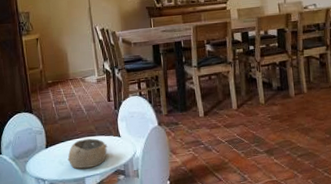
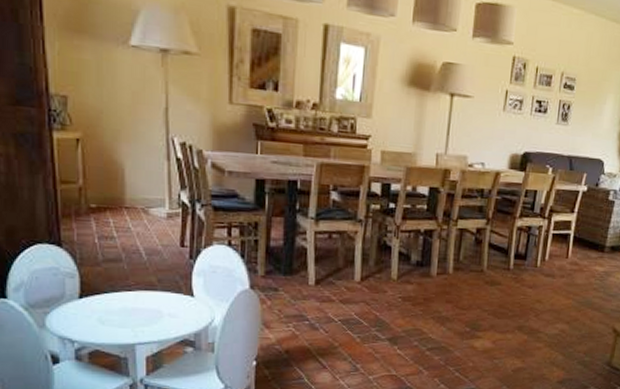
bowl: present [67,138,108,169] -> none [111,293,174,332]

